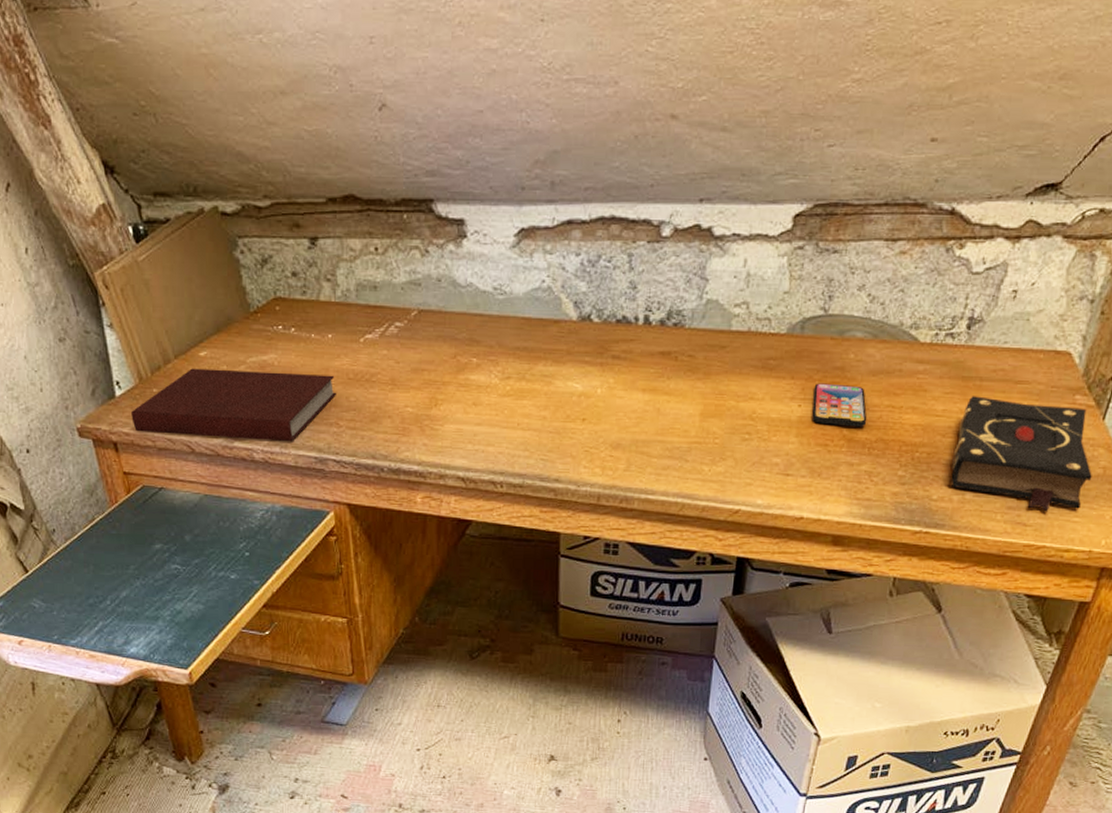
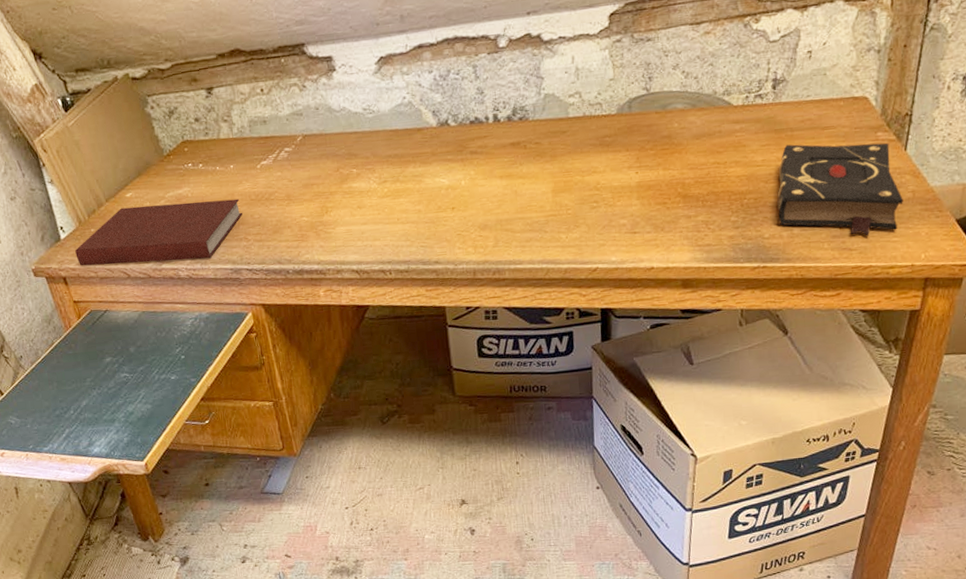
smartphone: present [812,383,867,428] -> none [647,149,697,186]

